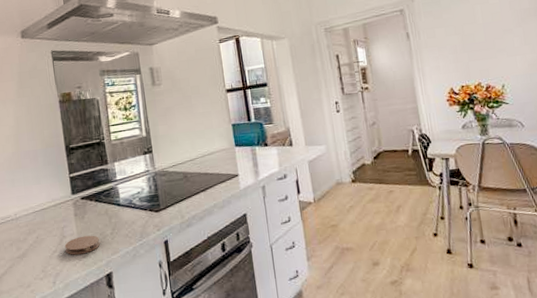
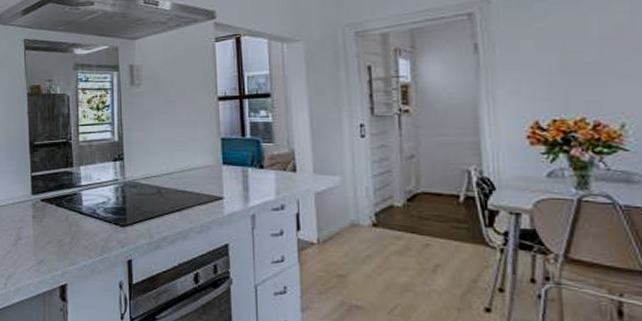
coaster: present [64,235,100,255] -> none [19,240,56,260]

